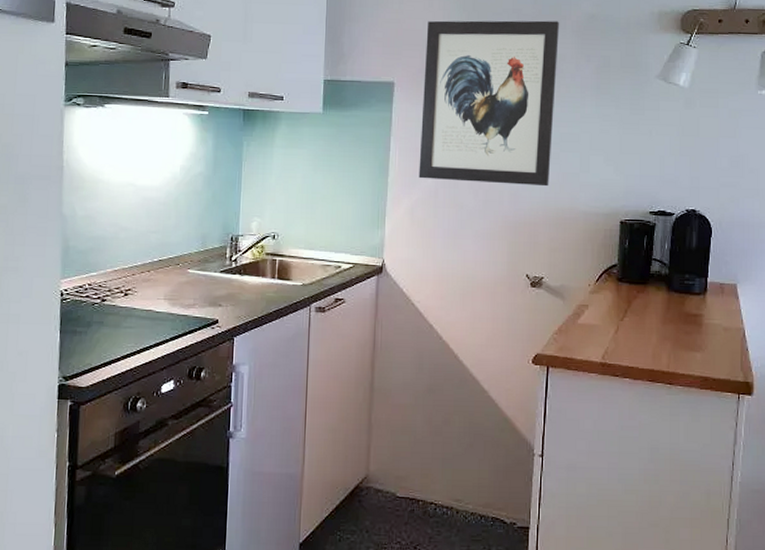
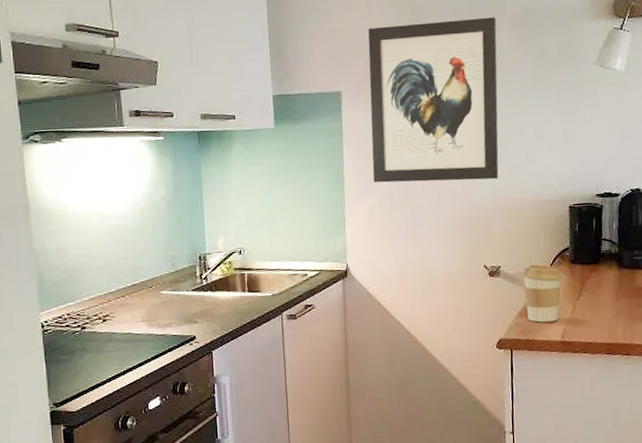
coffee cup: none [566,279,608,341] -> present [522,264,562,323]

